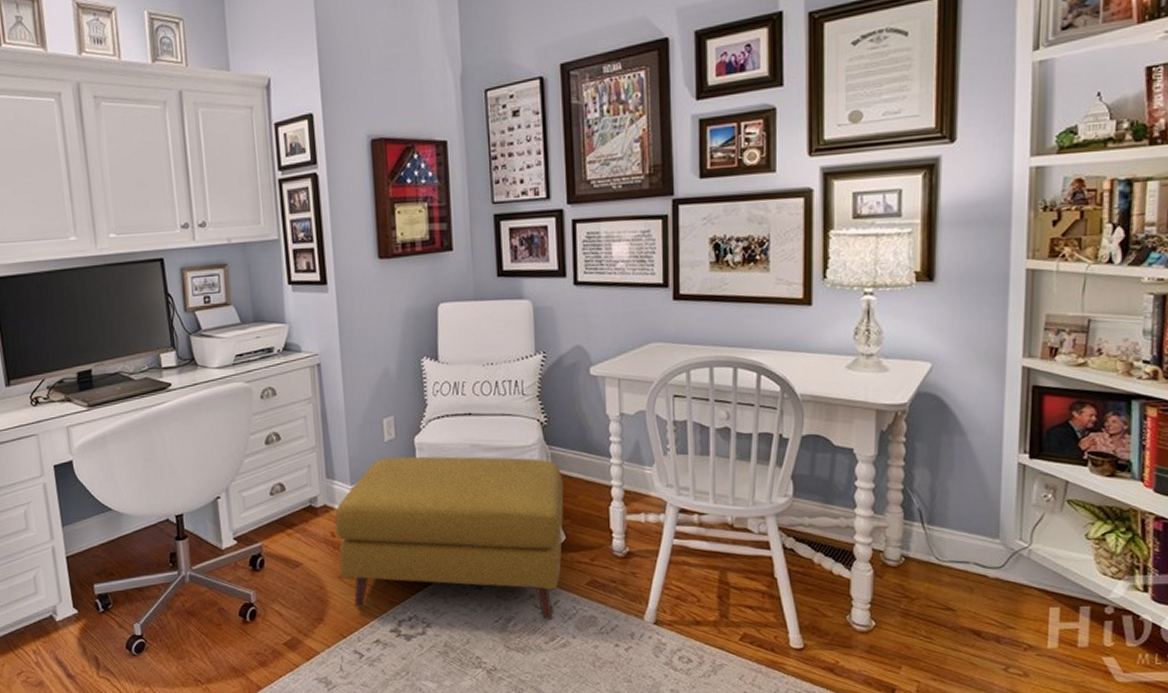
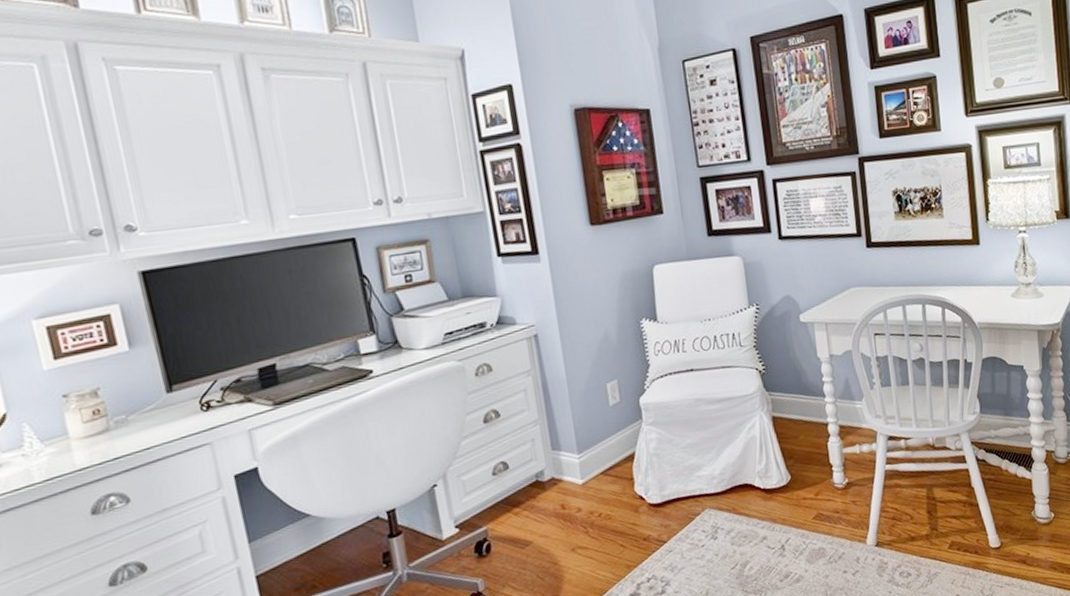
ottoman: present [334,456,564,620] -> none [564,405,789,577]

